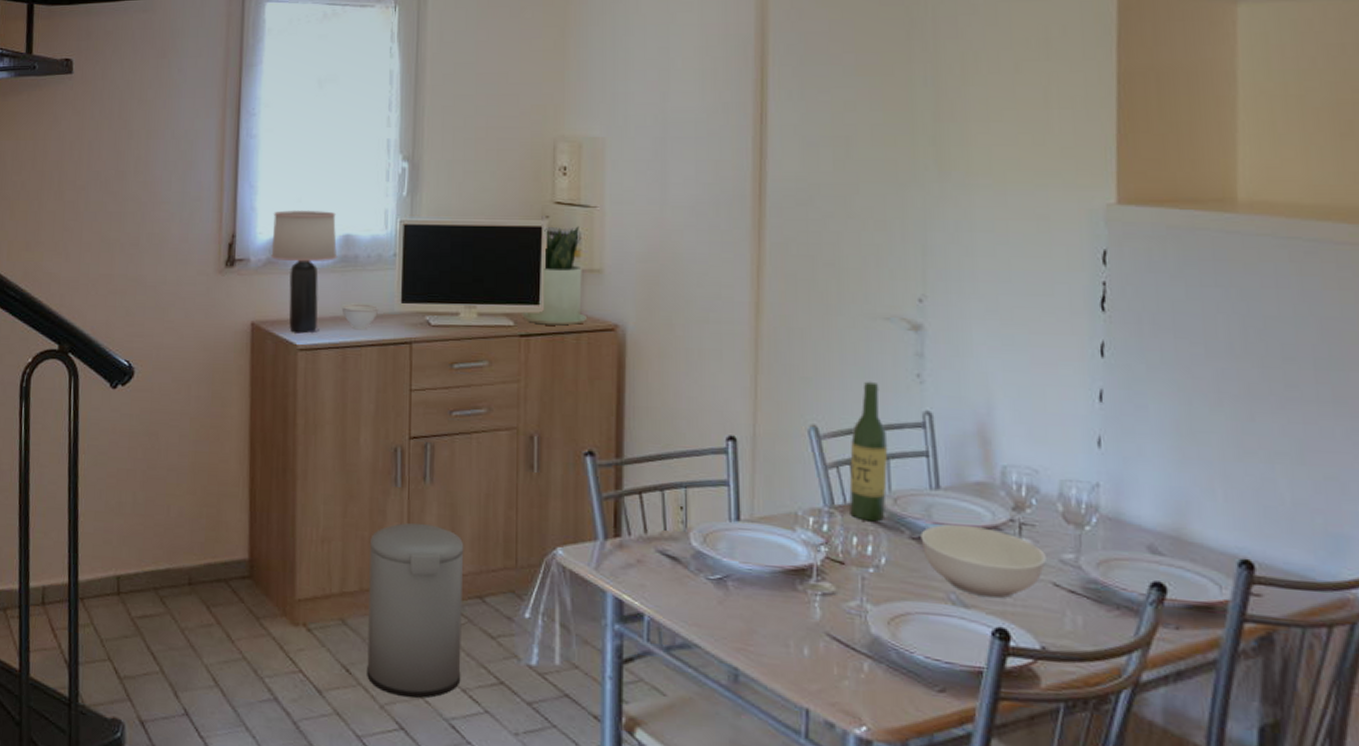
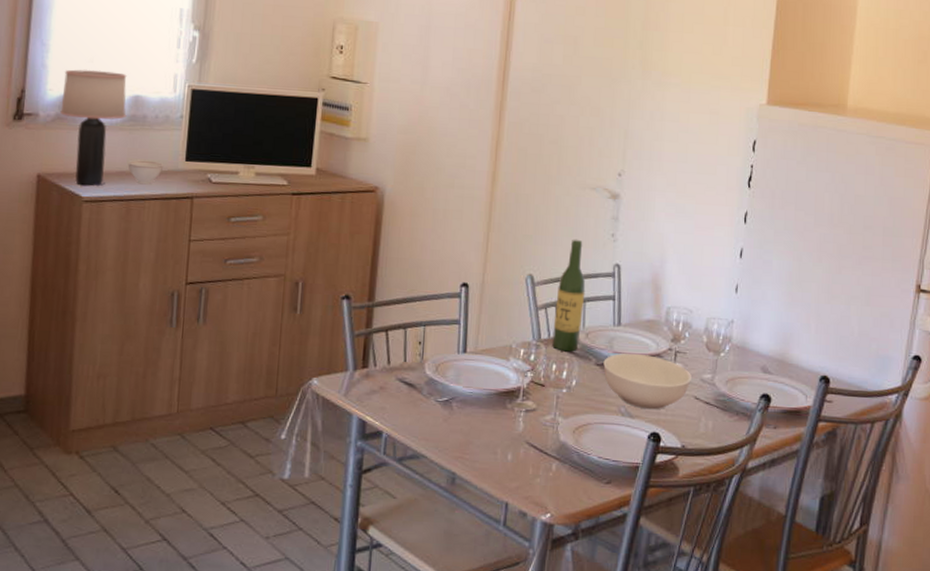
pedal bin: present [367,522,464,698] -> none [134,359,231,512]
planter: present [521,226,586,326] -> none [294,99,352,187]

